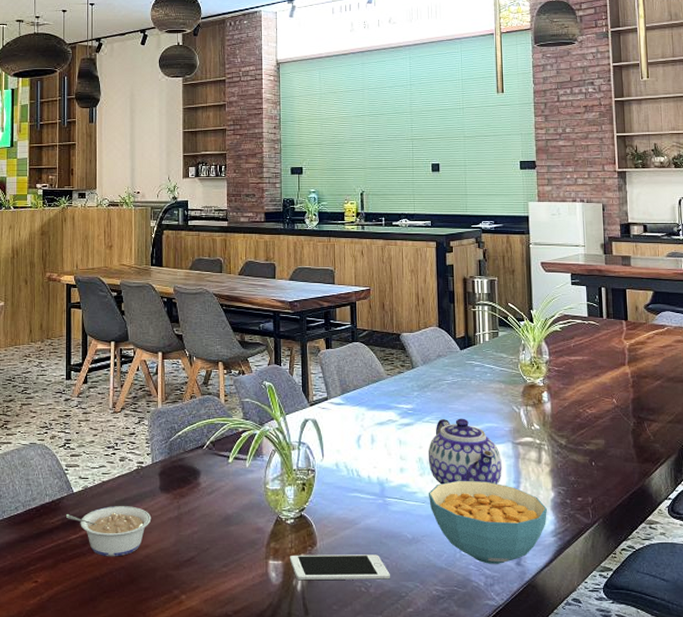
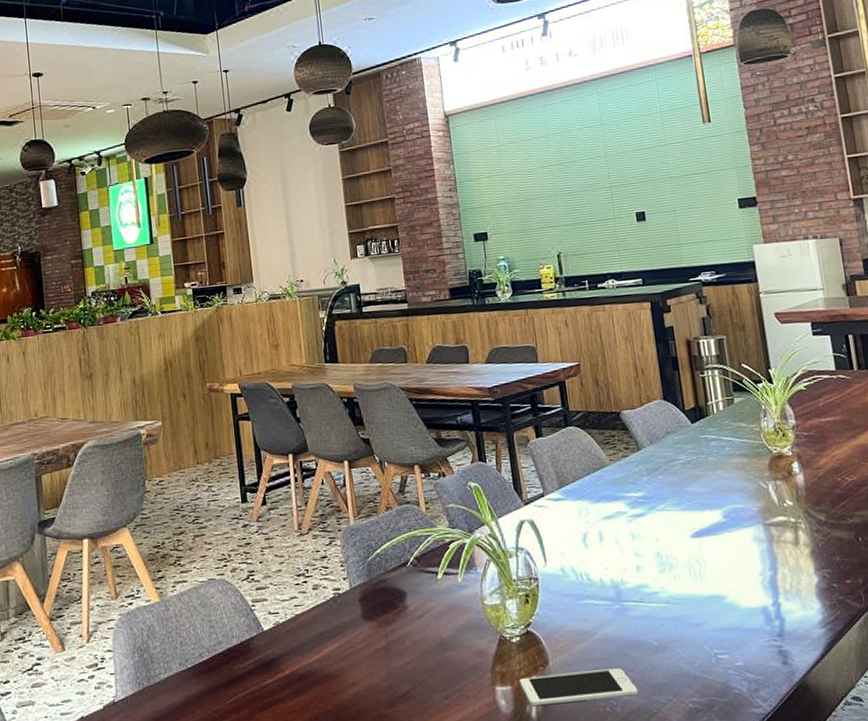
legume: present [65,506,152,557] -> none [257,640,356,701]
teapot: present [428,418,502,485] -> none [666,501,755,581]
cereal bowl: present [428,480,547,564] -> none [671,571,813,667]

